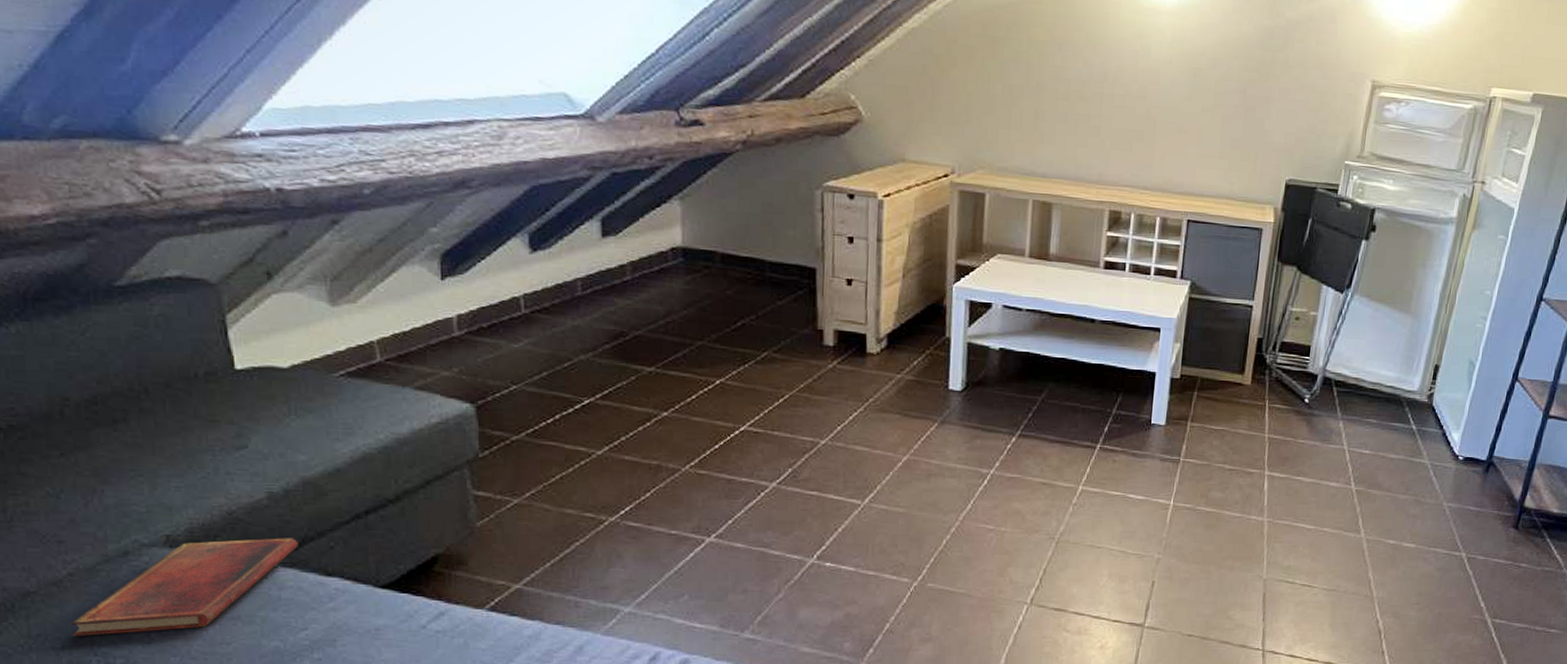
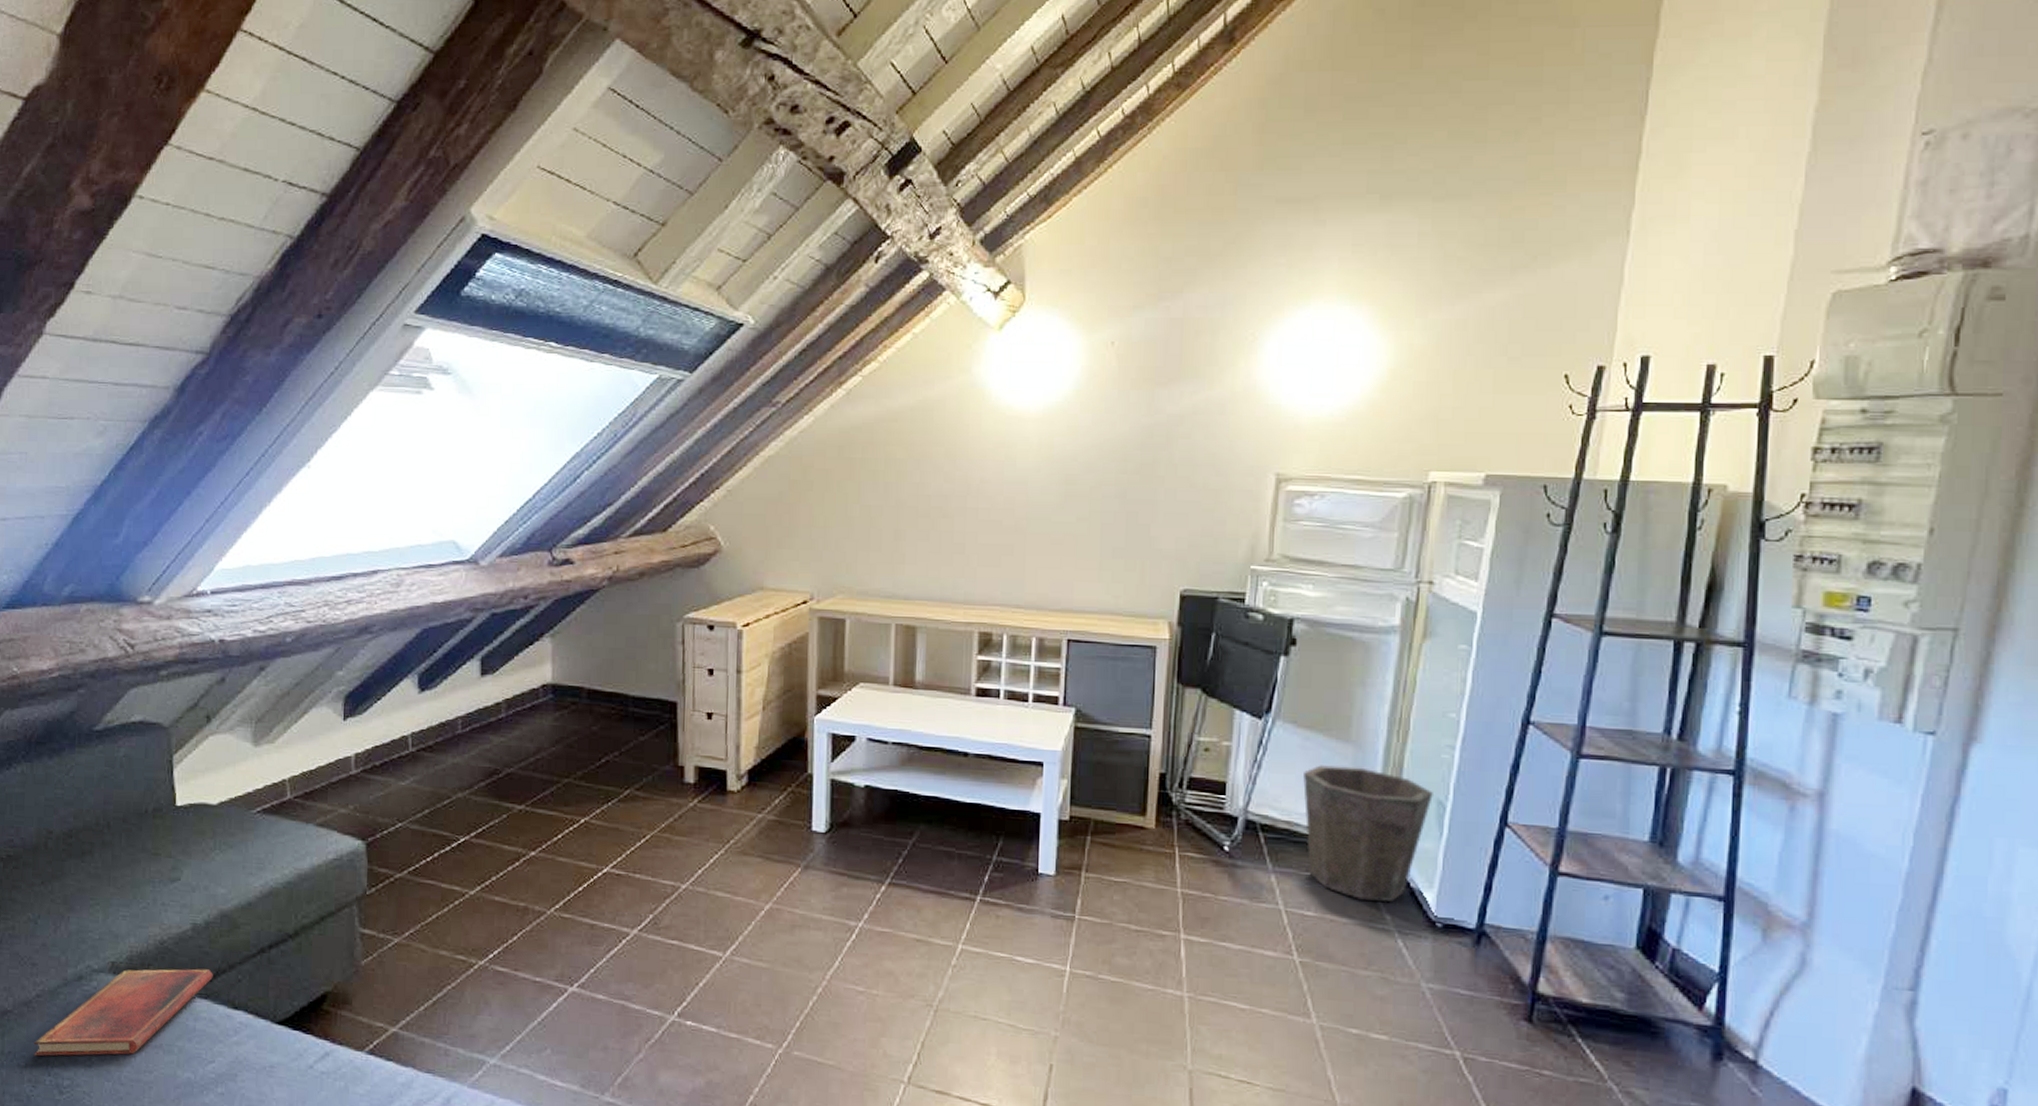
waste bin: none [1369,332,1467,442] -> present [1303,765,1433,903]

